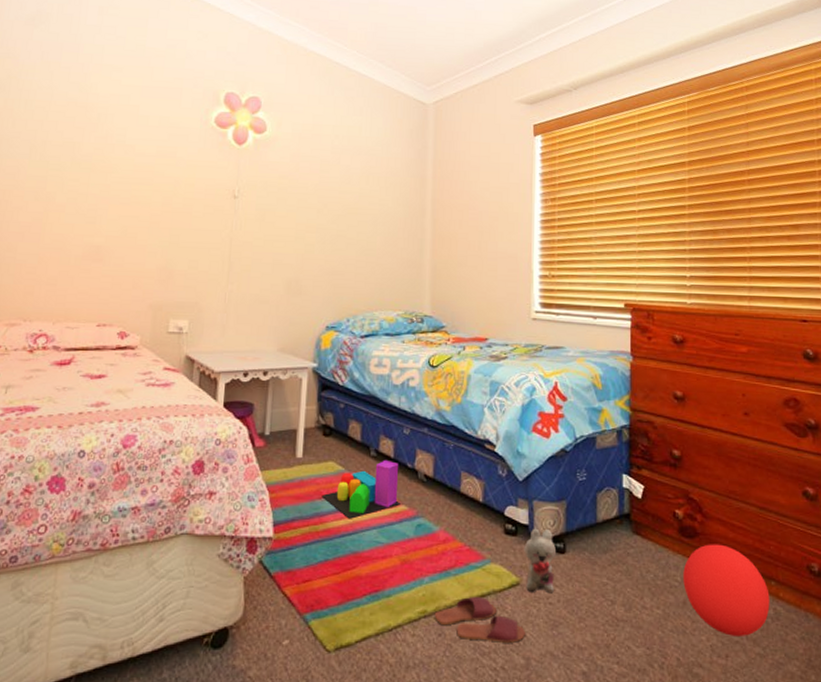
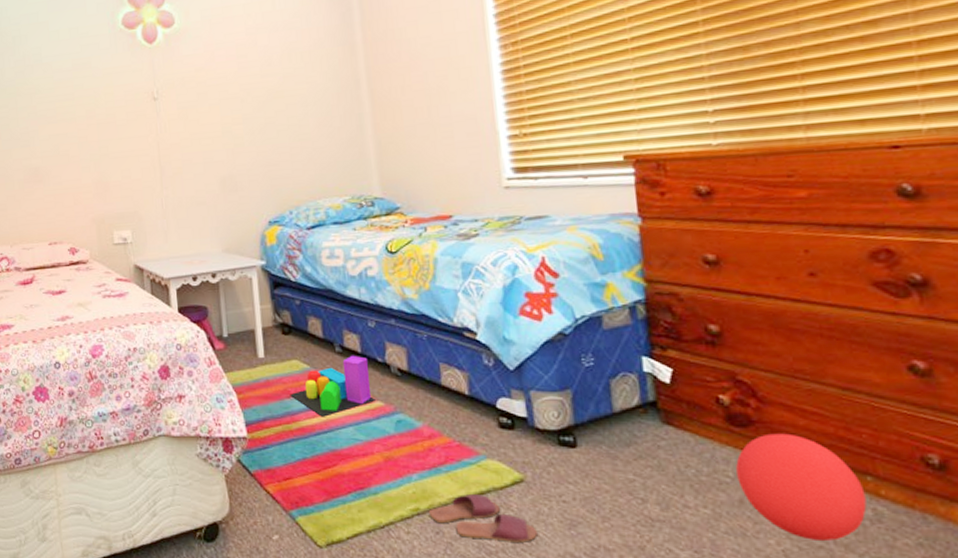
plush toy: present [524,528,556,594] -> none [524,421,567,491]

